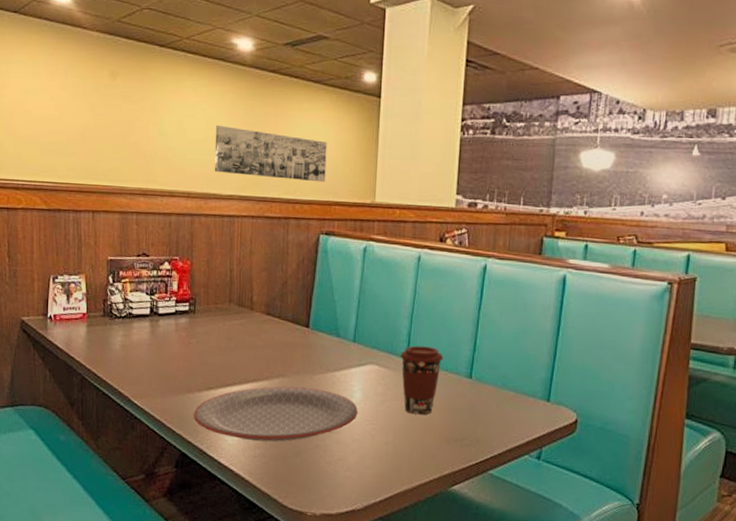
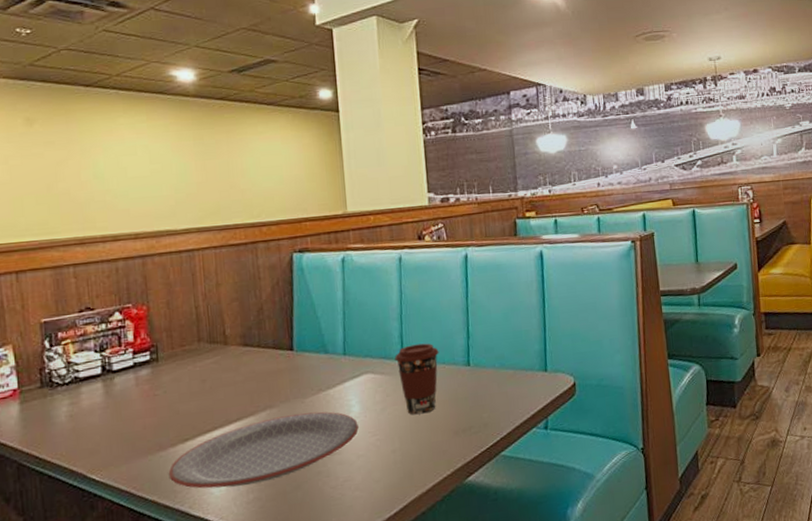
wall art: present [214,125,327,183] -> none [161,158,292,208]

